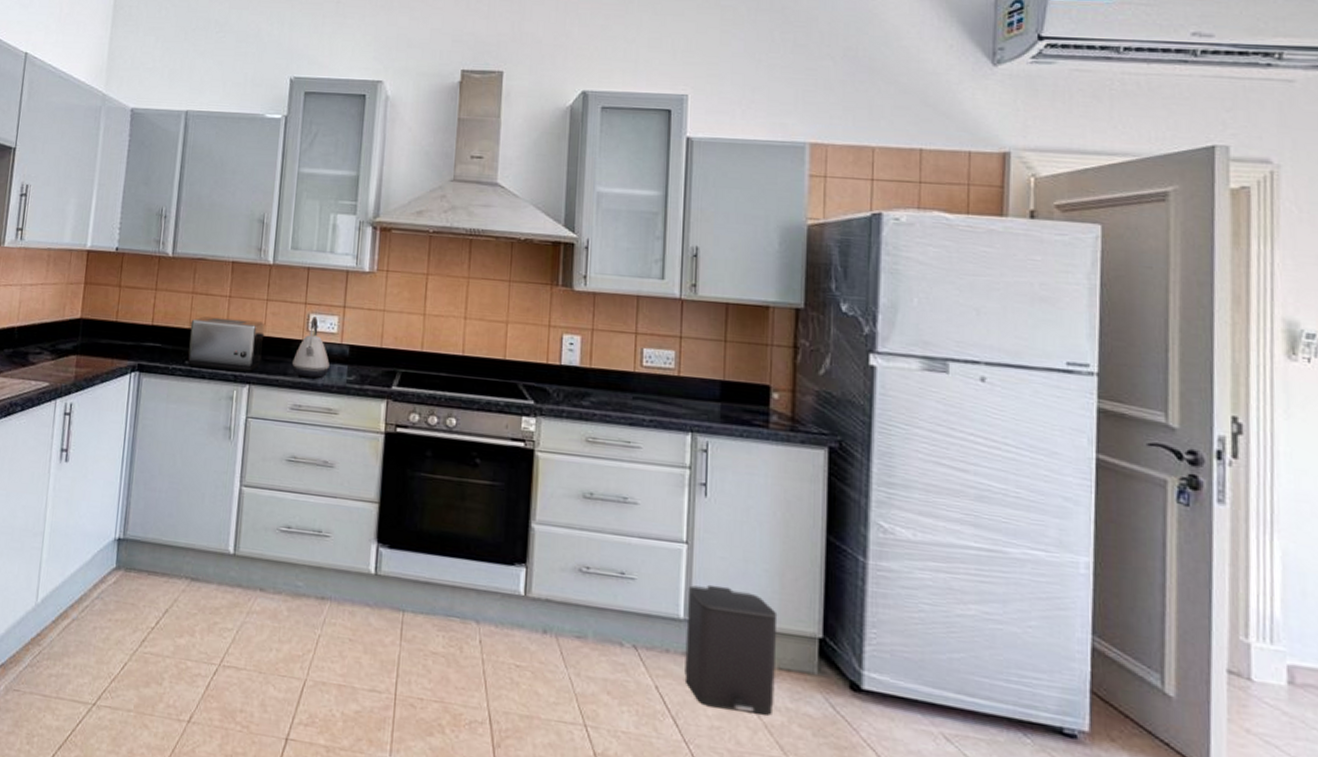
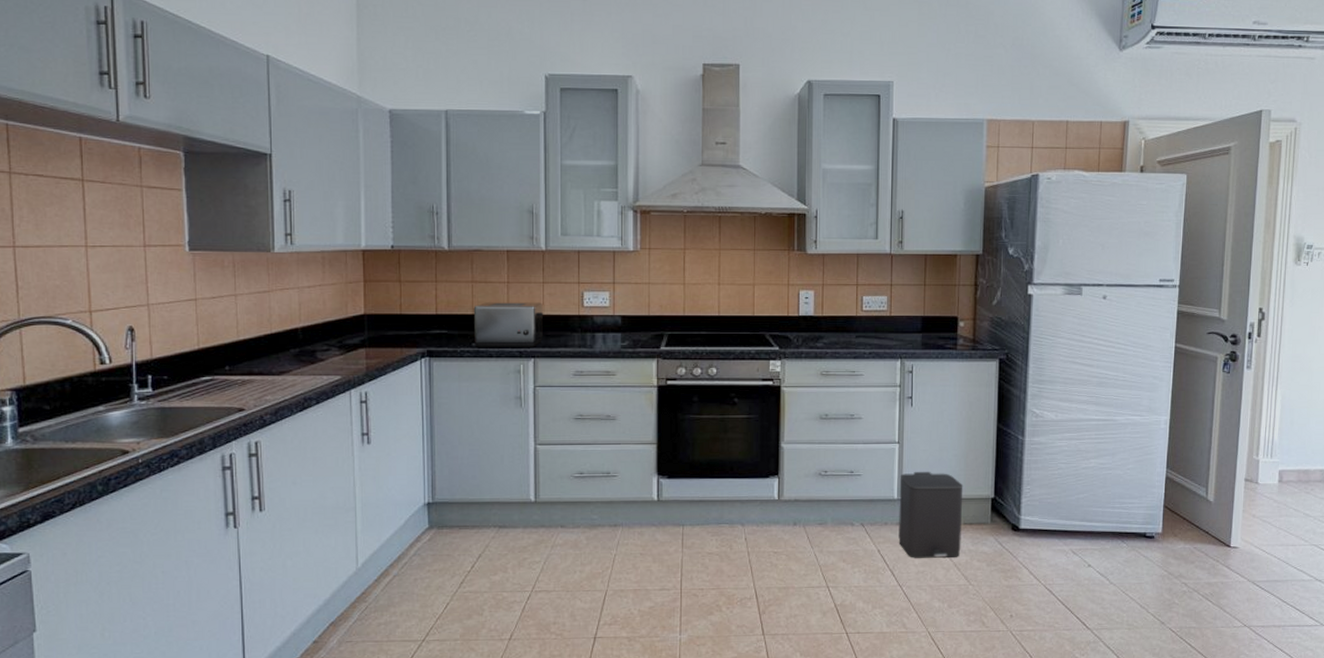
kettle: present [292,317,330,379] -> none [572,294,605,347]

